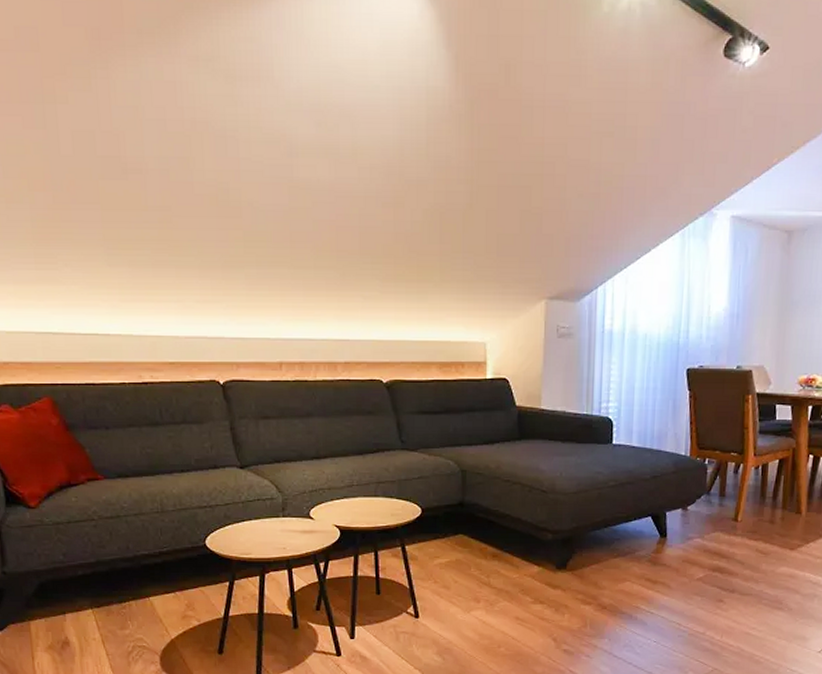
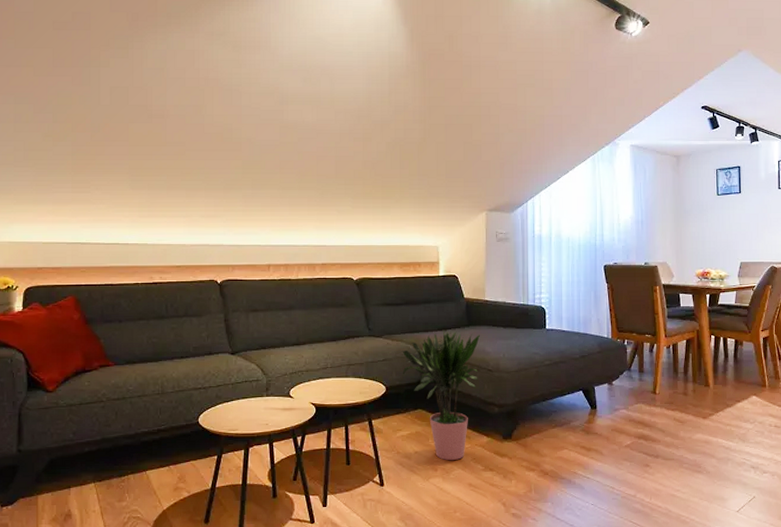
potted plant: none [439,443,533,591] -> present [401,329,480,460]

